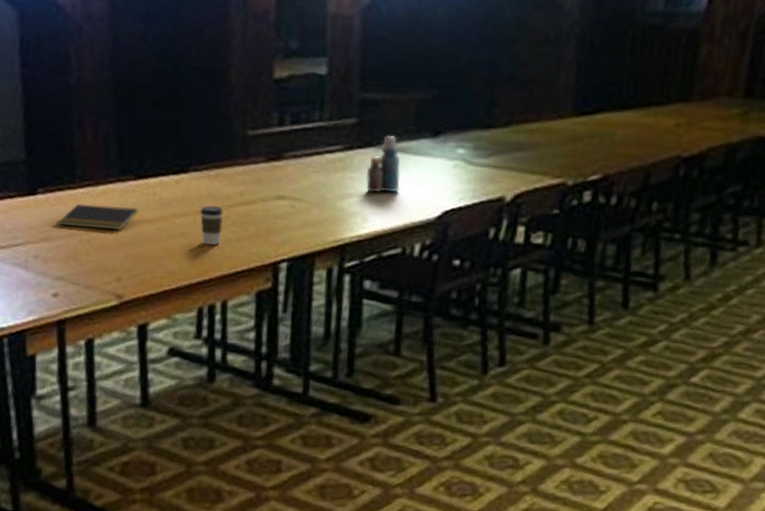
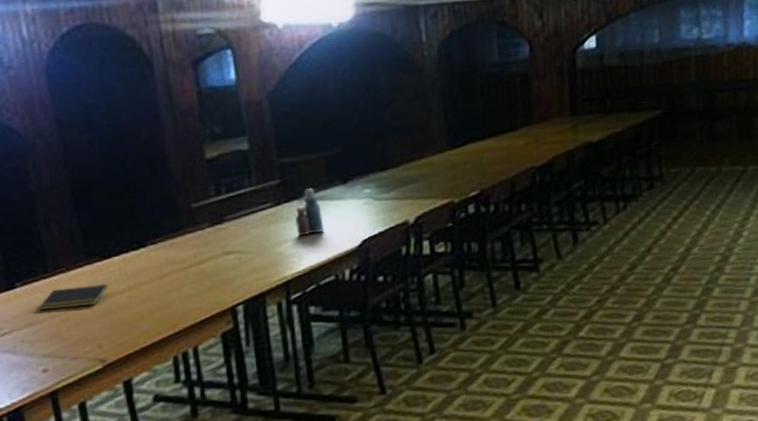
coffee cup: present [199,206,223,246] -> none [161,270,184,303]

